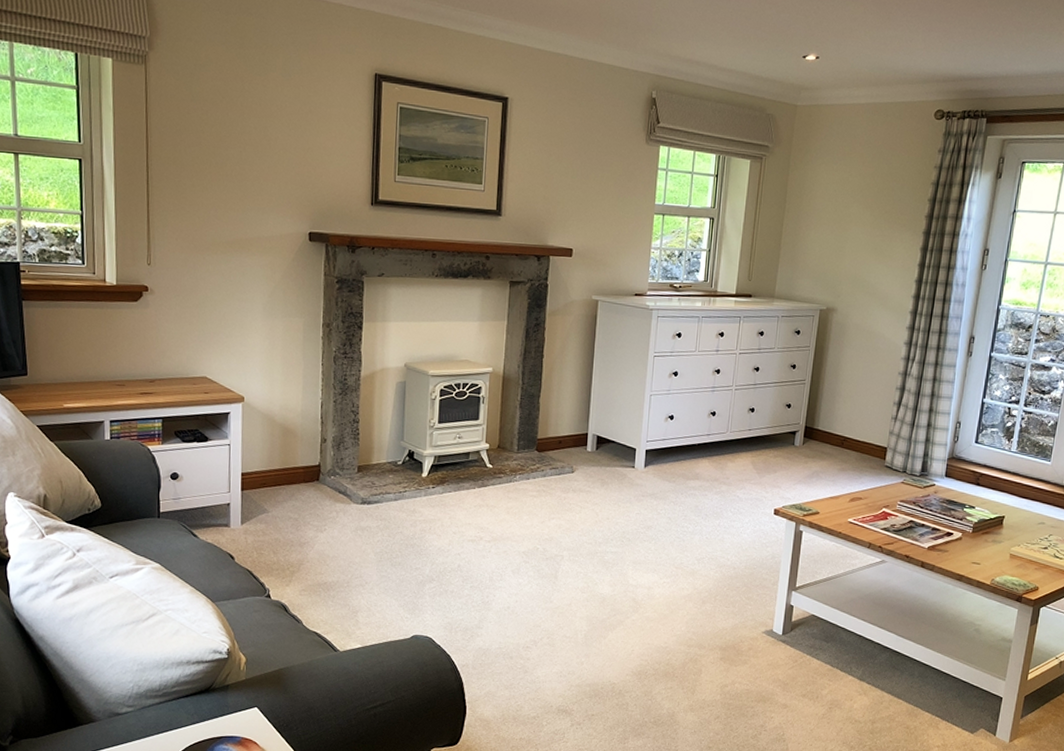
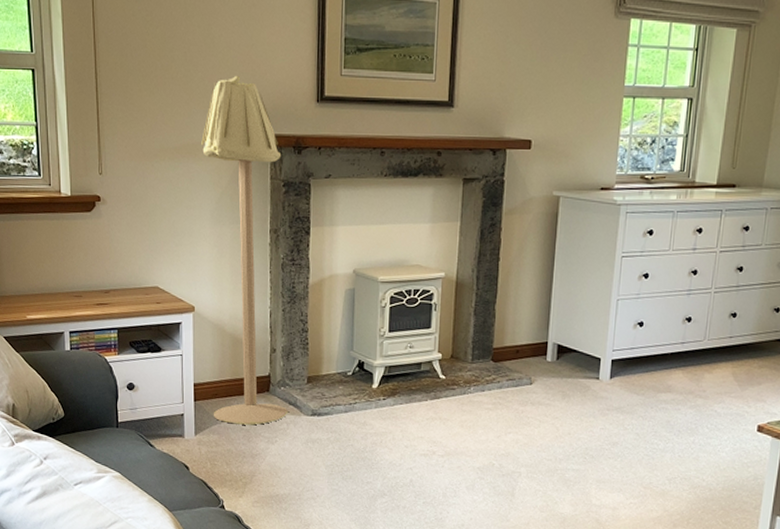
floor lamp: none [255,176,338,514] -> present [201,75,288,425]

